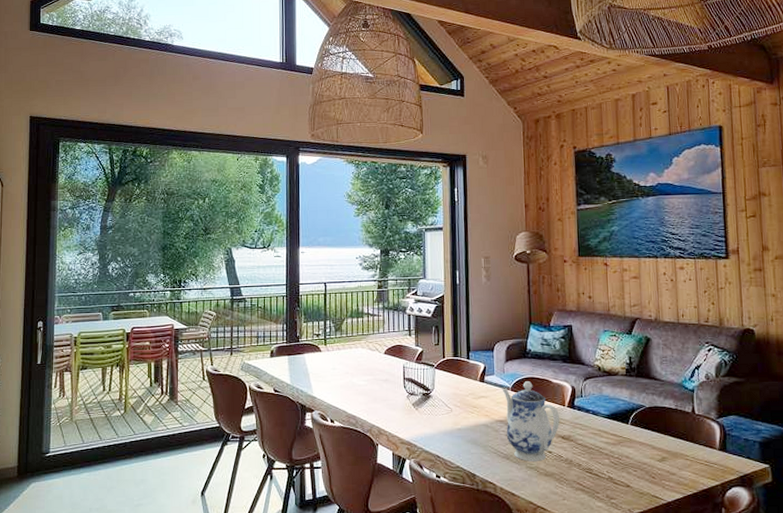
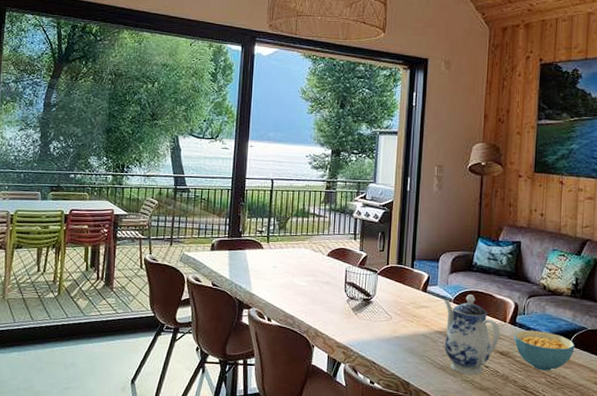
cereal bowl: none [574,412,635,452] -> present [514,330,575,371]

